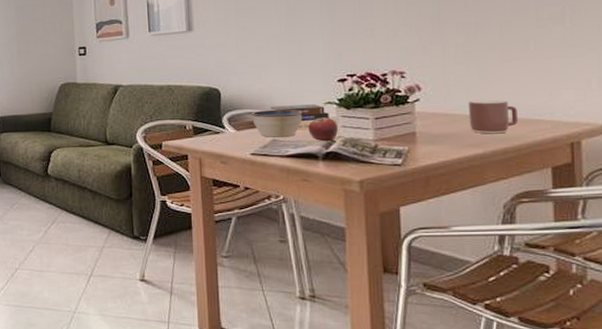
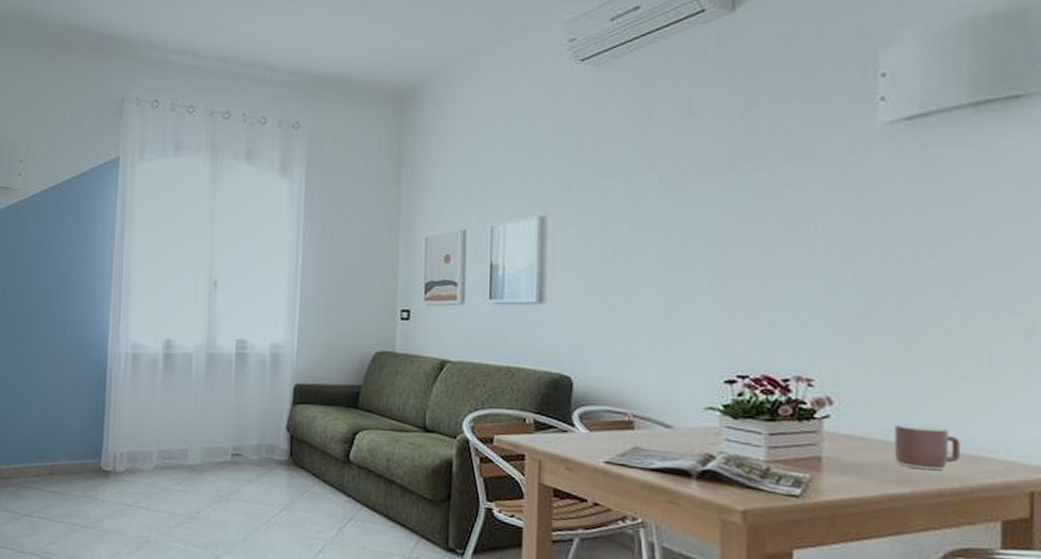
bowl: present [252,109,303,138] -> none [610,409,675,446]
books: present [269,104,336,130] -> none [634,405,718,440]
fruit: present [308,117,338,142] -> none [681,425,720,457]

